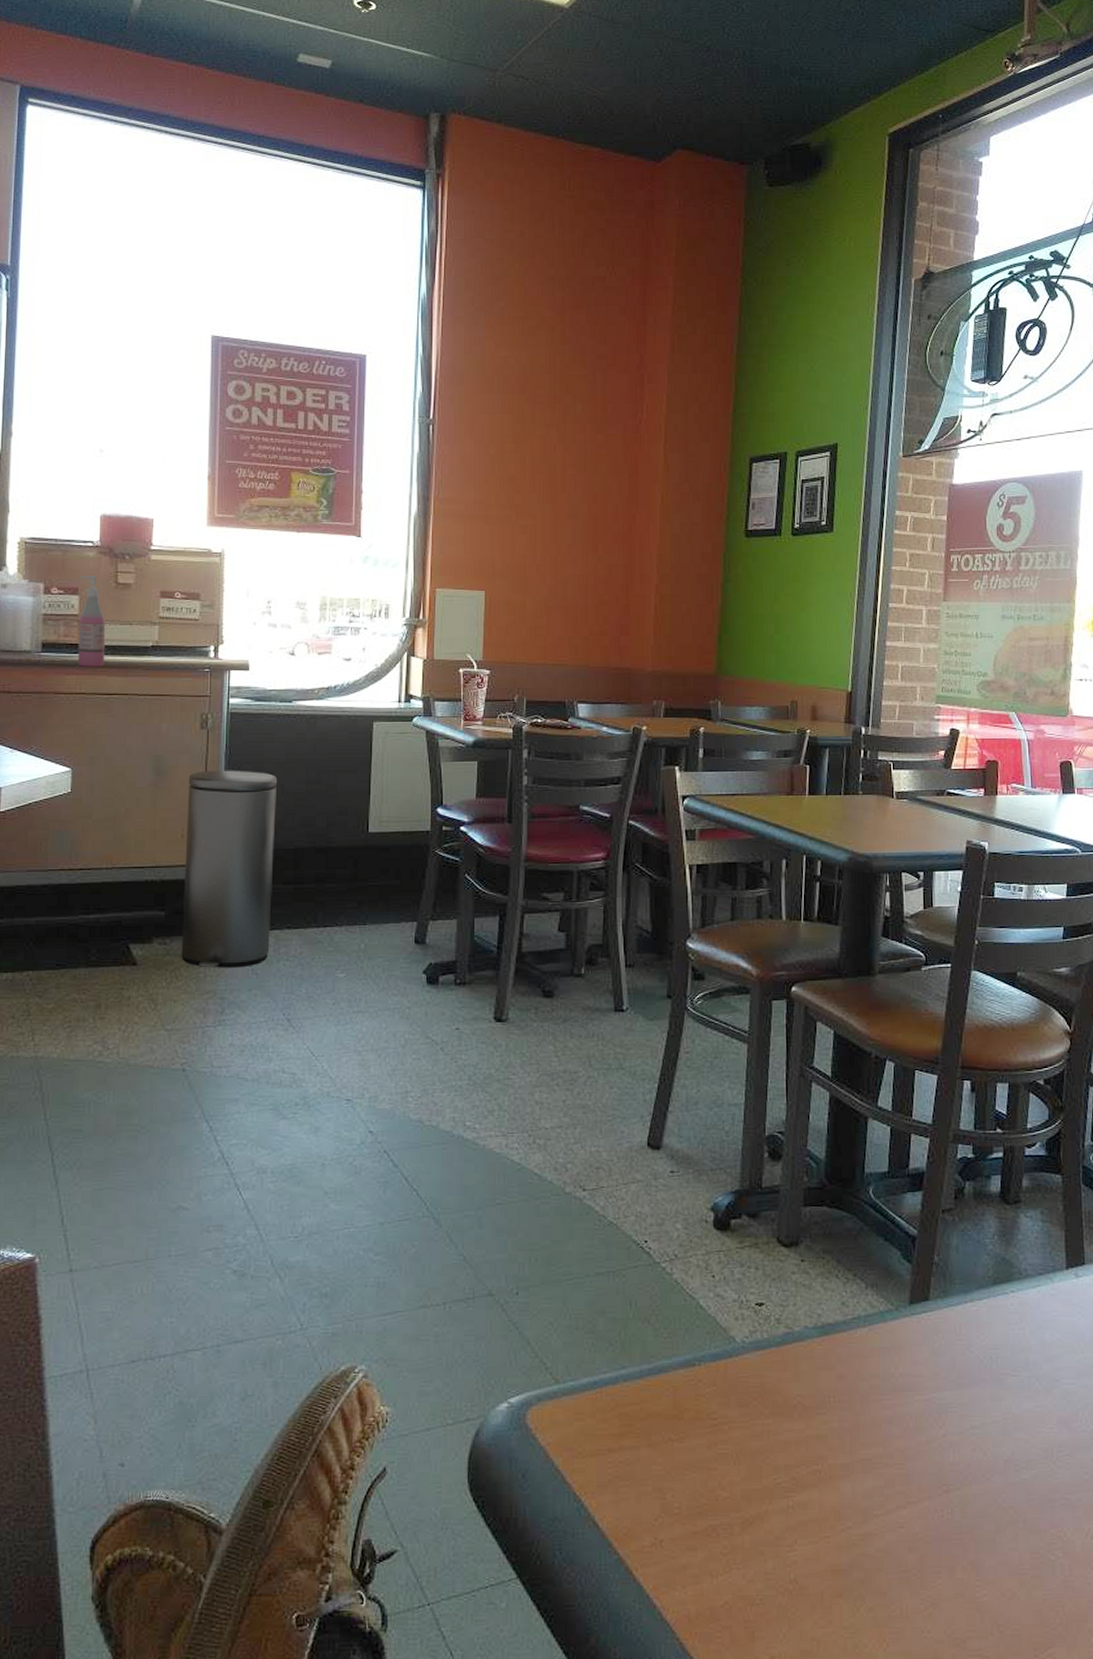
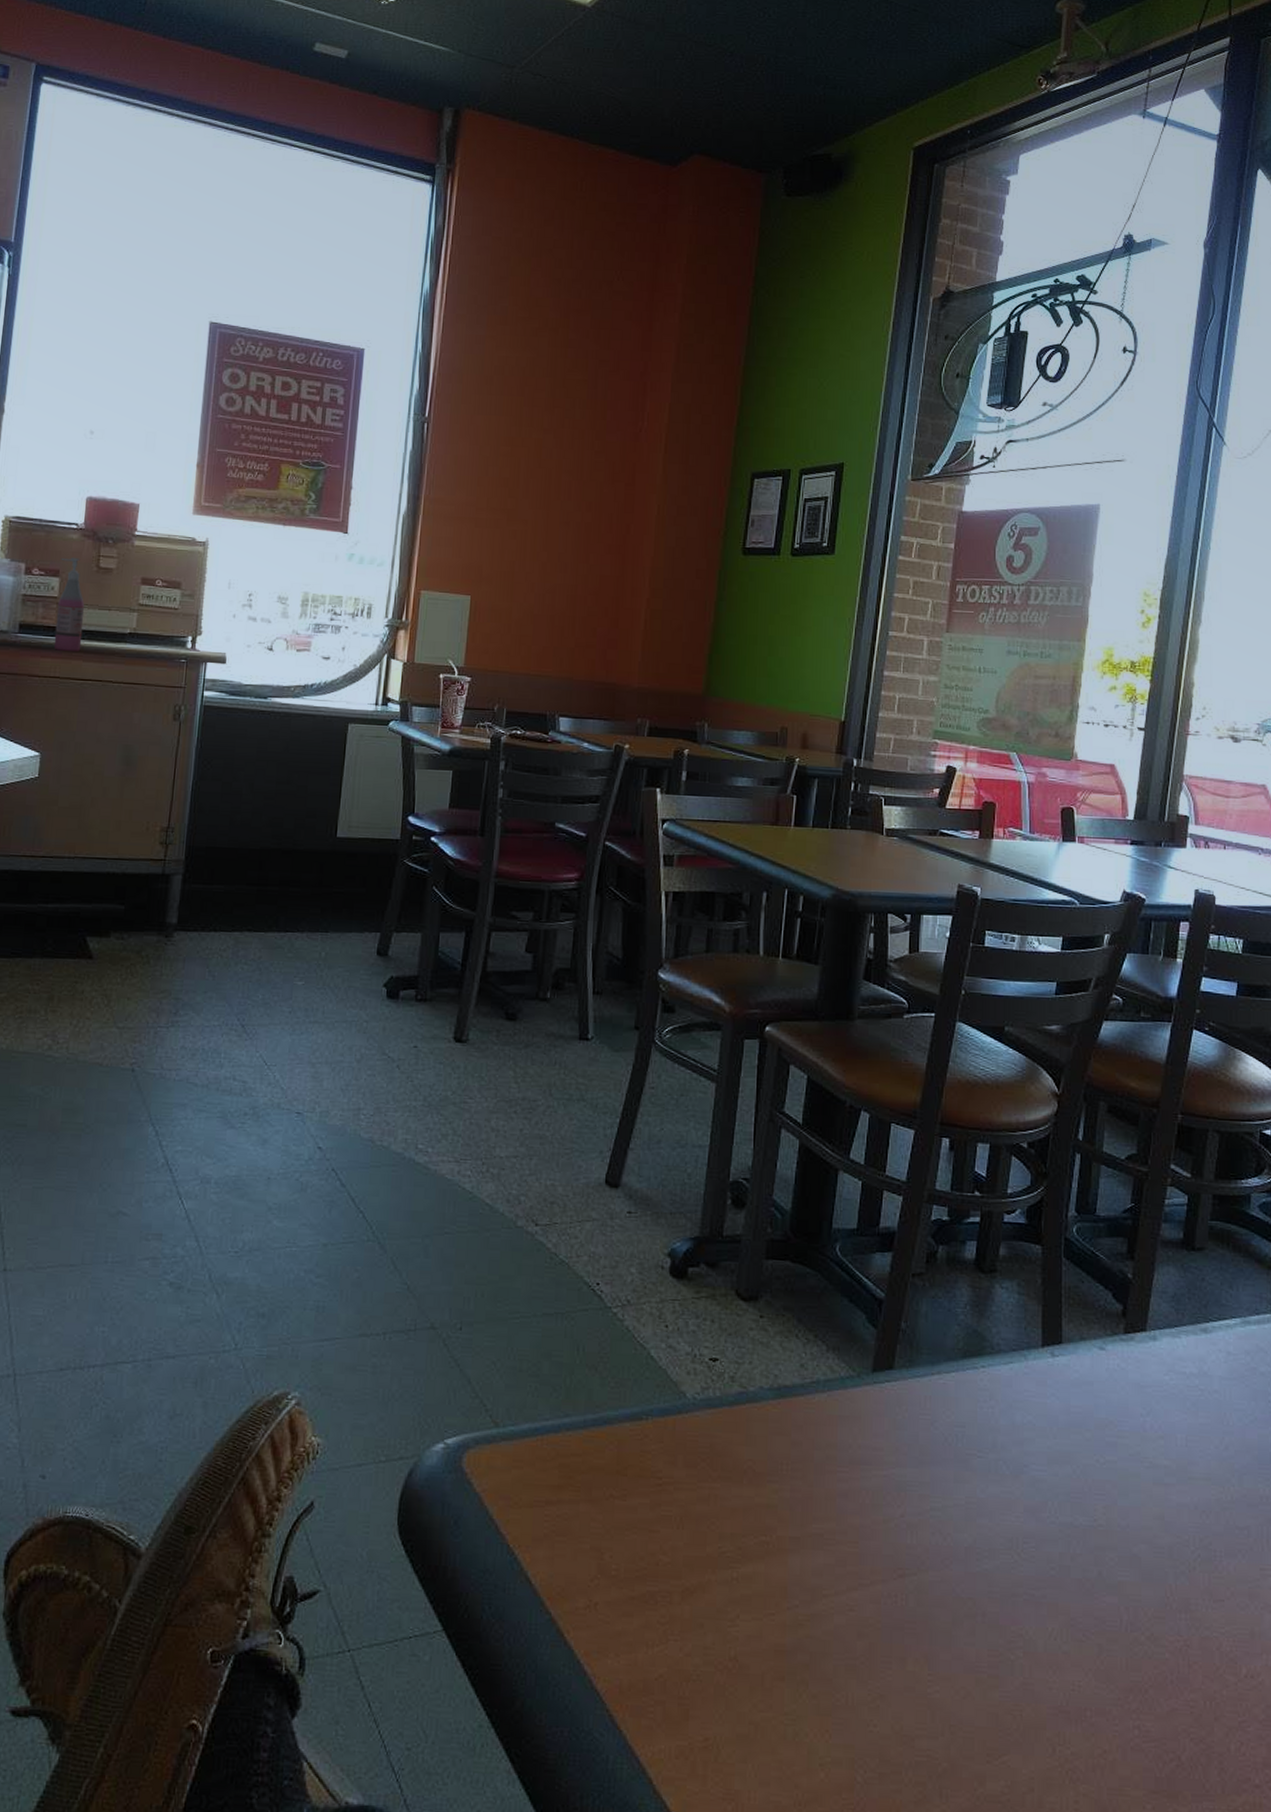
pedal bin: present [181,770,278,968] -> none [138,763,248,968]

